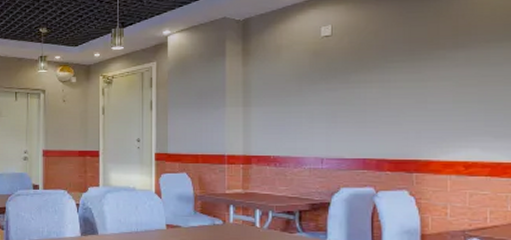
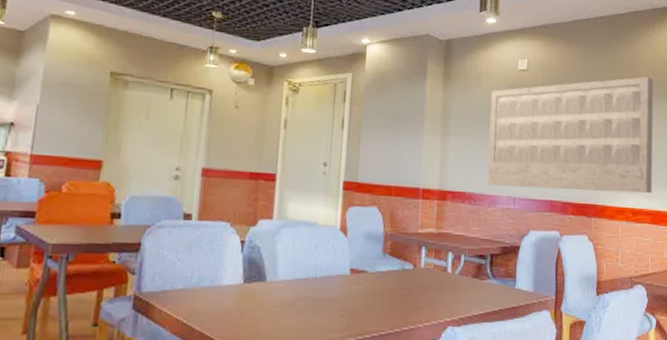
wall panel: none [292,21,491,148] -> present [487,76,653,194]

